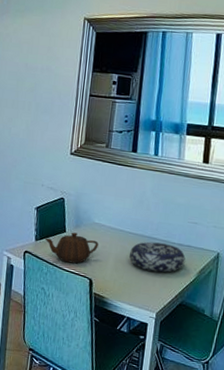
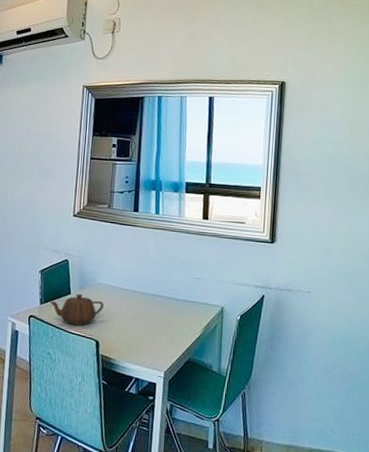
decorative bowl: present [129,242,186,273] -> none [135,299,191,330]

